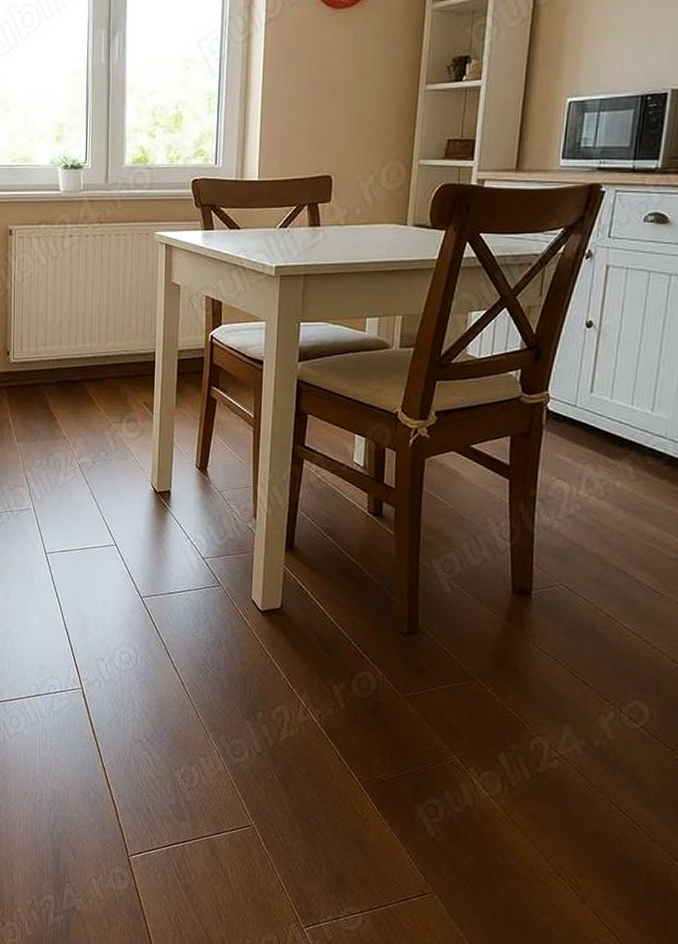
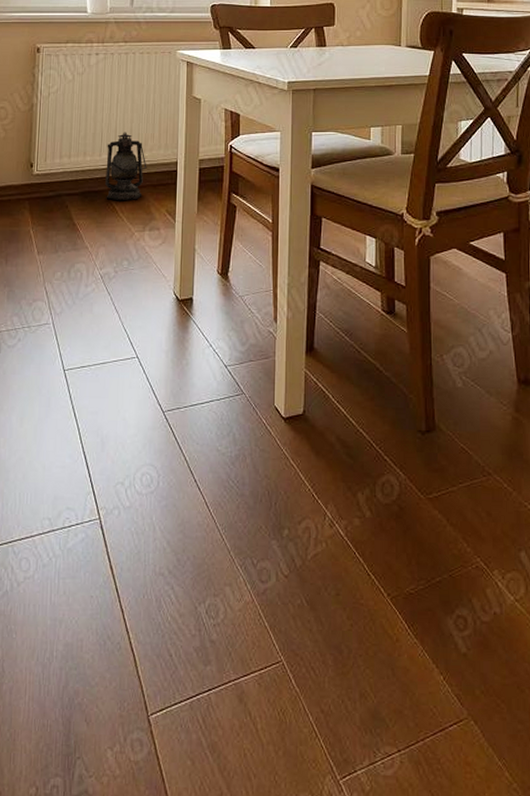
lantern: none [82,320,124,392] -> present [105,132,147,201]

